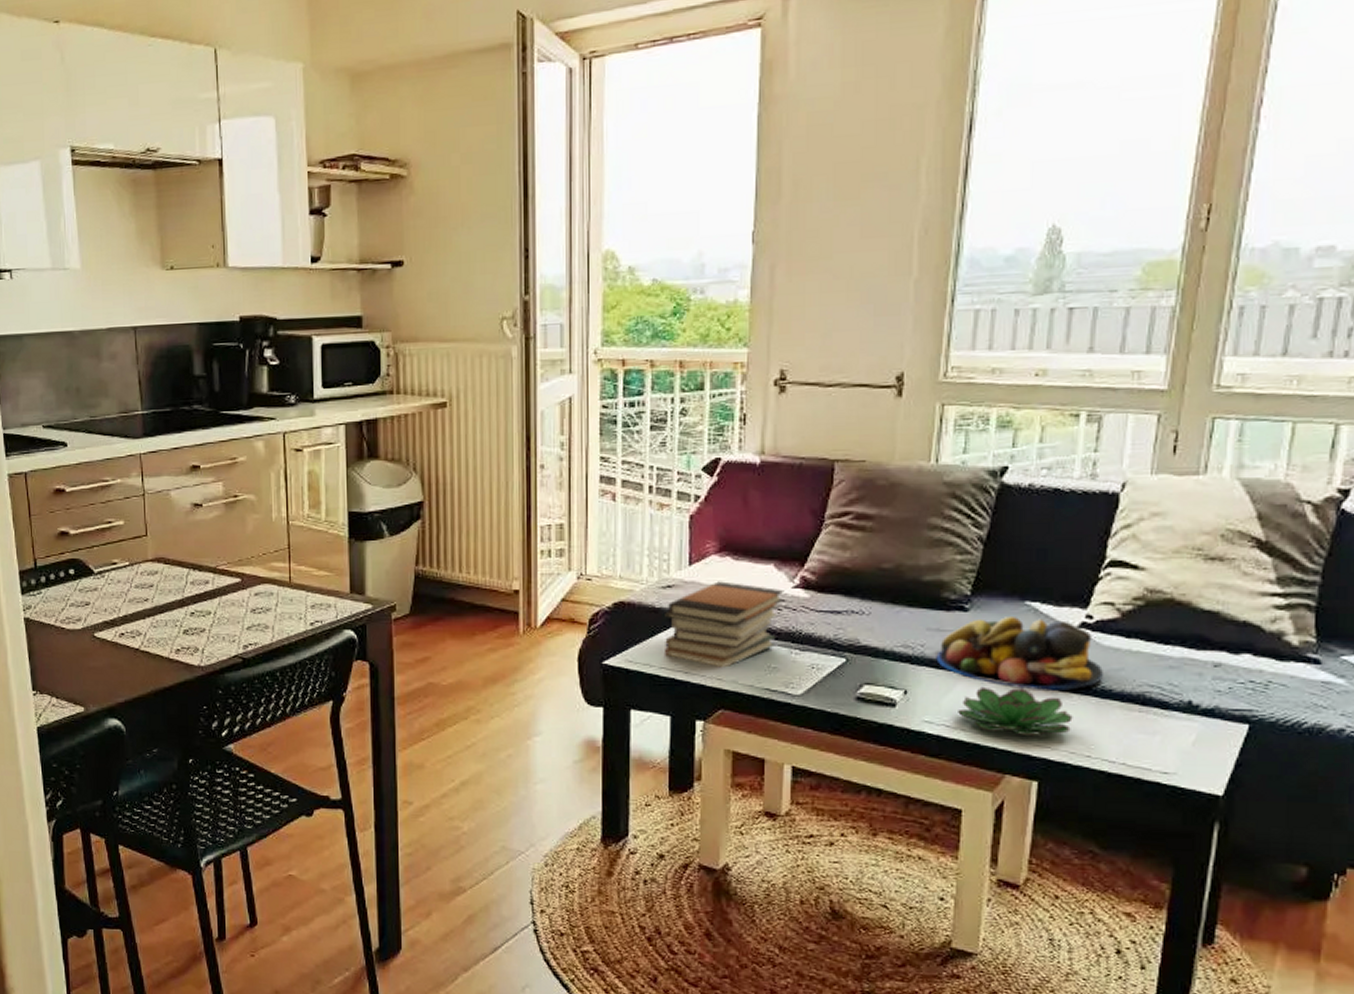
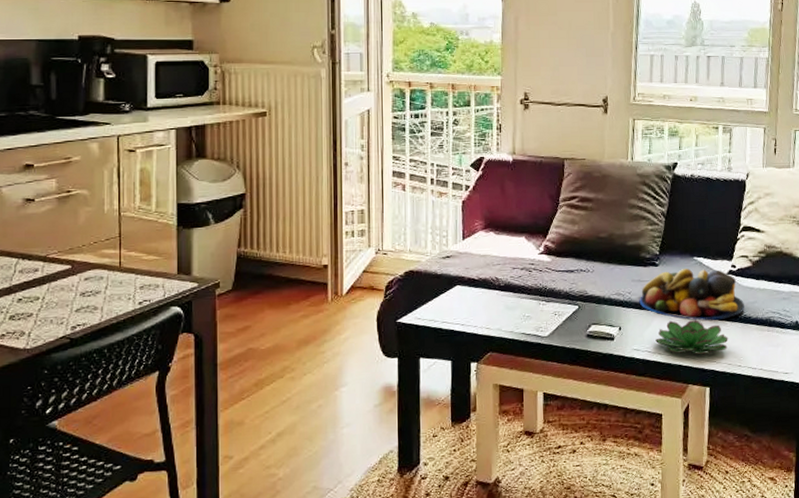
book stack: present [663,581,785,668] -> none [445,251,533,319]

